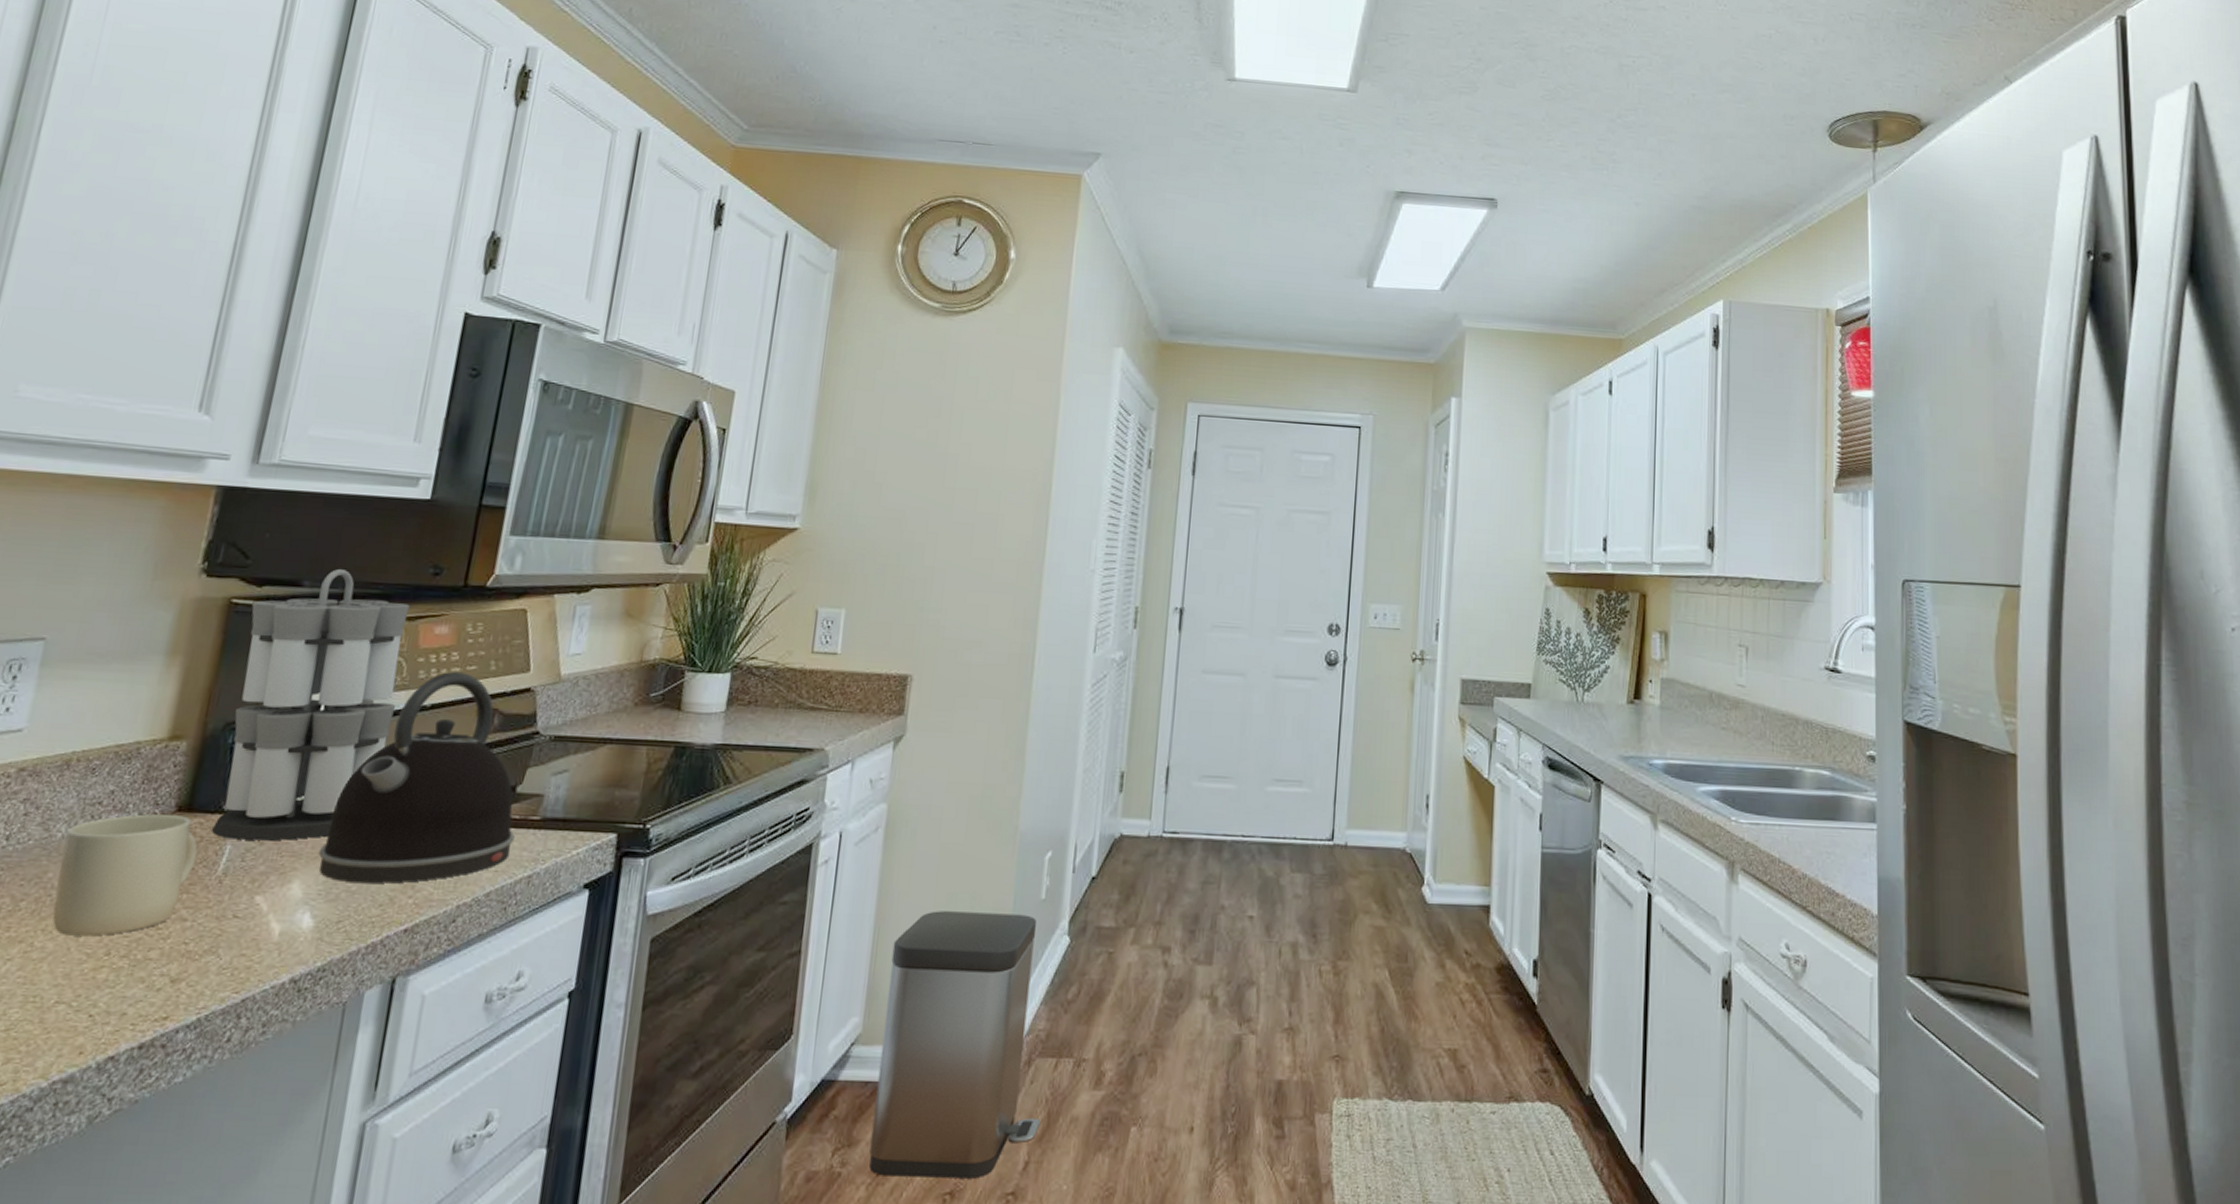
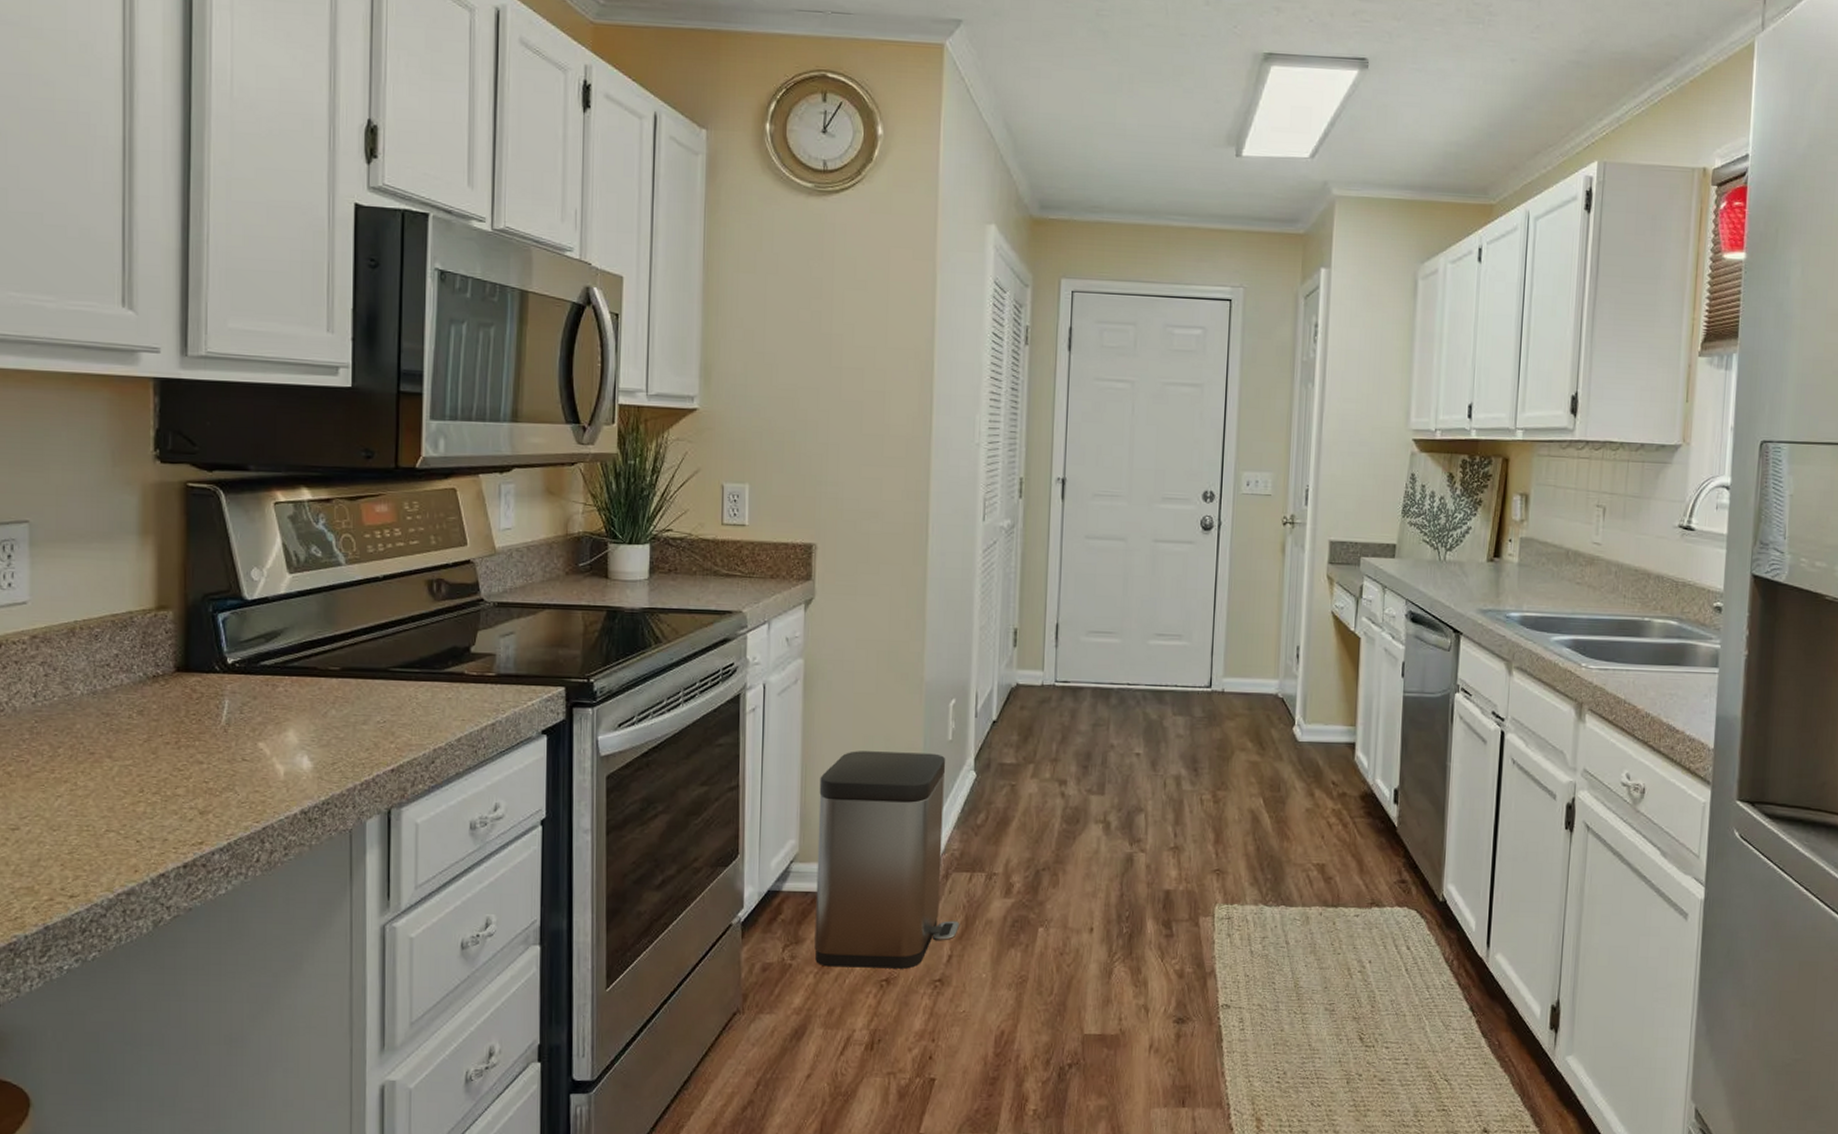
mug: present [52,813,198,937] -> none [85,673,201,777]
spice rack: present [212,568,410,841] -> none [207,453,351,696]
kettle: present [318,672,515,884] -> none [305,546,475,731]

